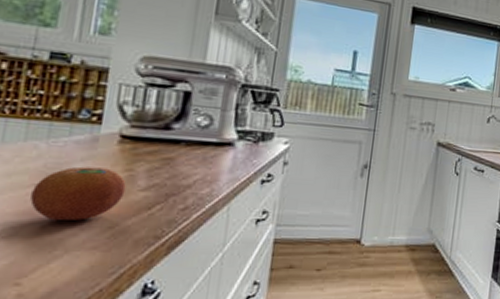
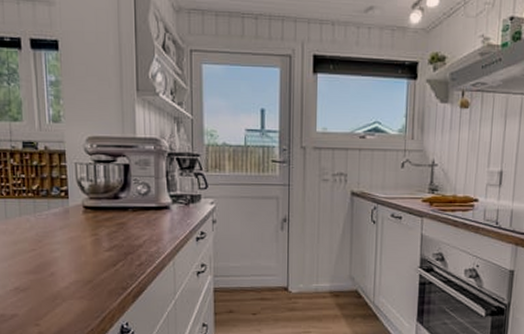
fruit: present [30,166,126,221] -> none [32,234,95,277]

